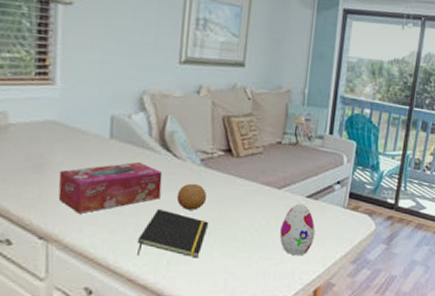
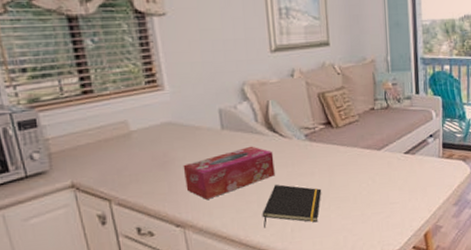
fruit: present [176,183,207,210] -> none [289,157,316,182]
decorative egg: present [279,203,316,256] -> none [385,160,417,207]

